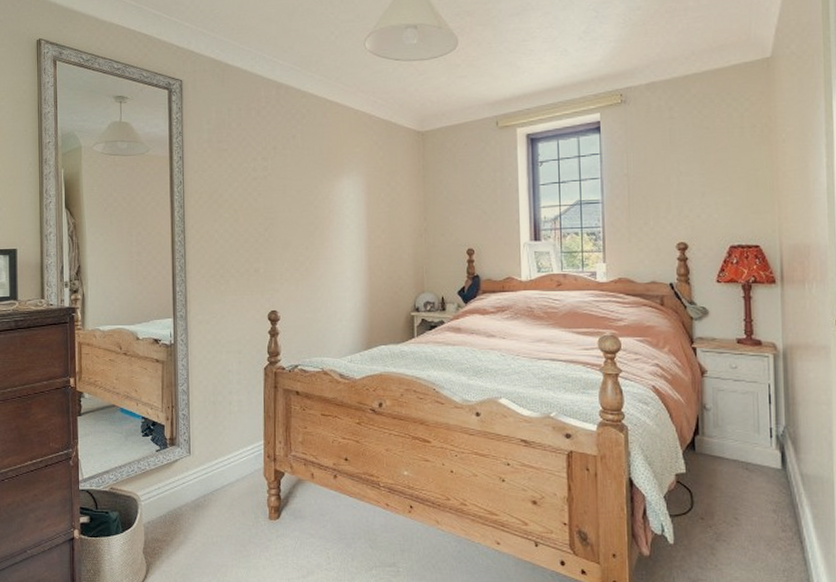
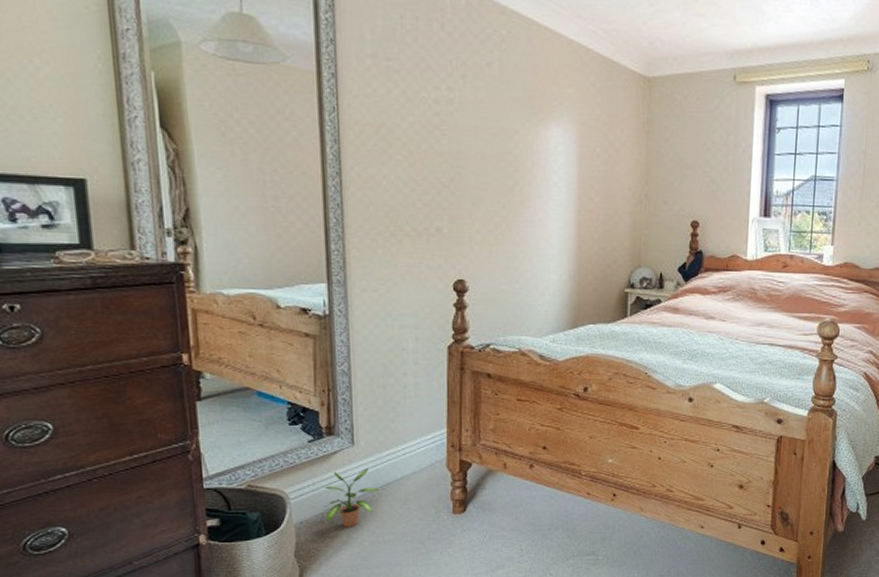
potted plant: none [166,474,210,529] -> present [324,467,380,527]

